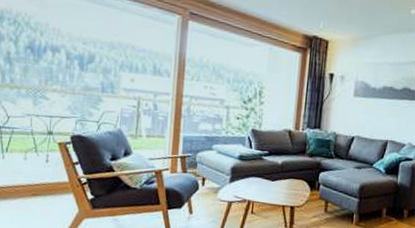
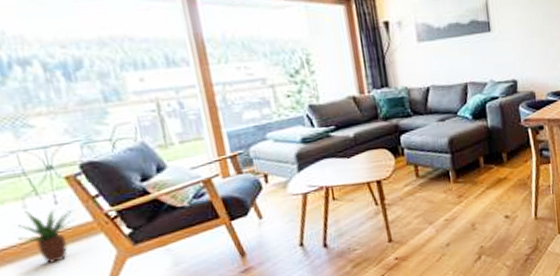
potted plant: none [14,162,59,208] -> present [18,209,76,263]

